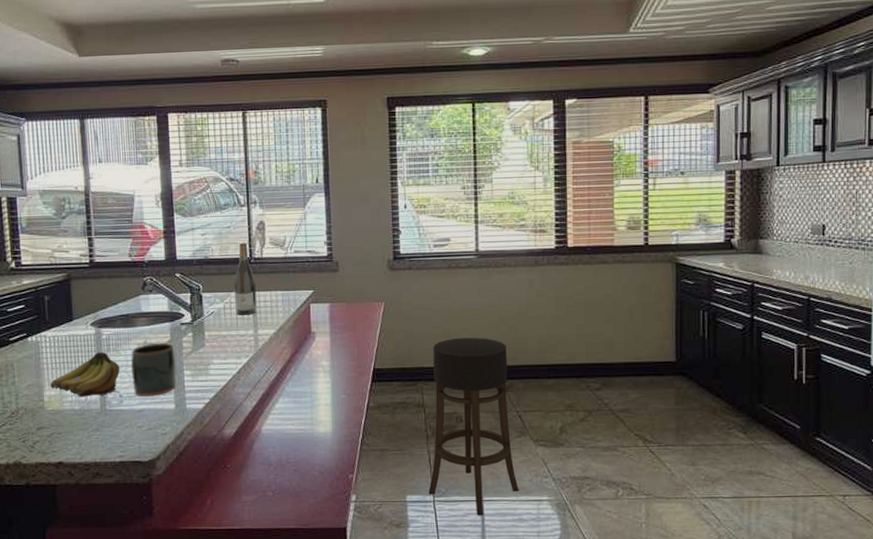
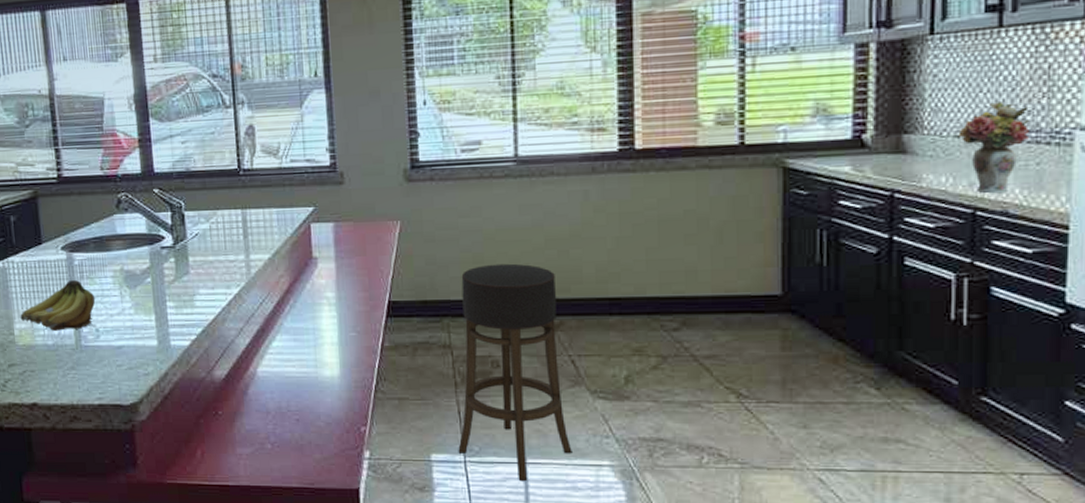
mug: present [131,343,177,396] -> none [106,270,158,331]
wine bottle: present [234,242,257,315] -> none [220,151,248,237]
flower arrangement: none [797,216,845,284] -> present [958,100,1031,193]

